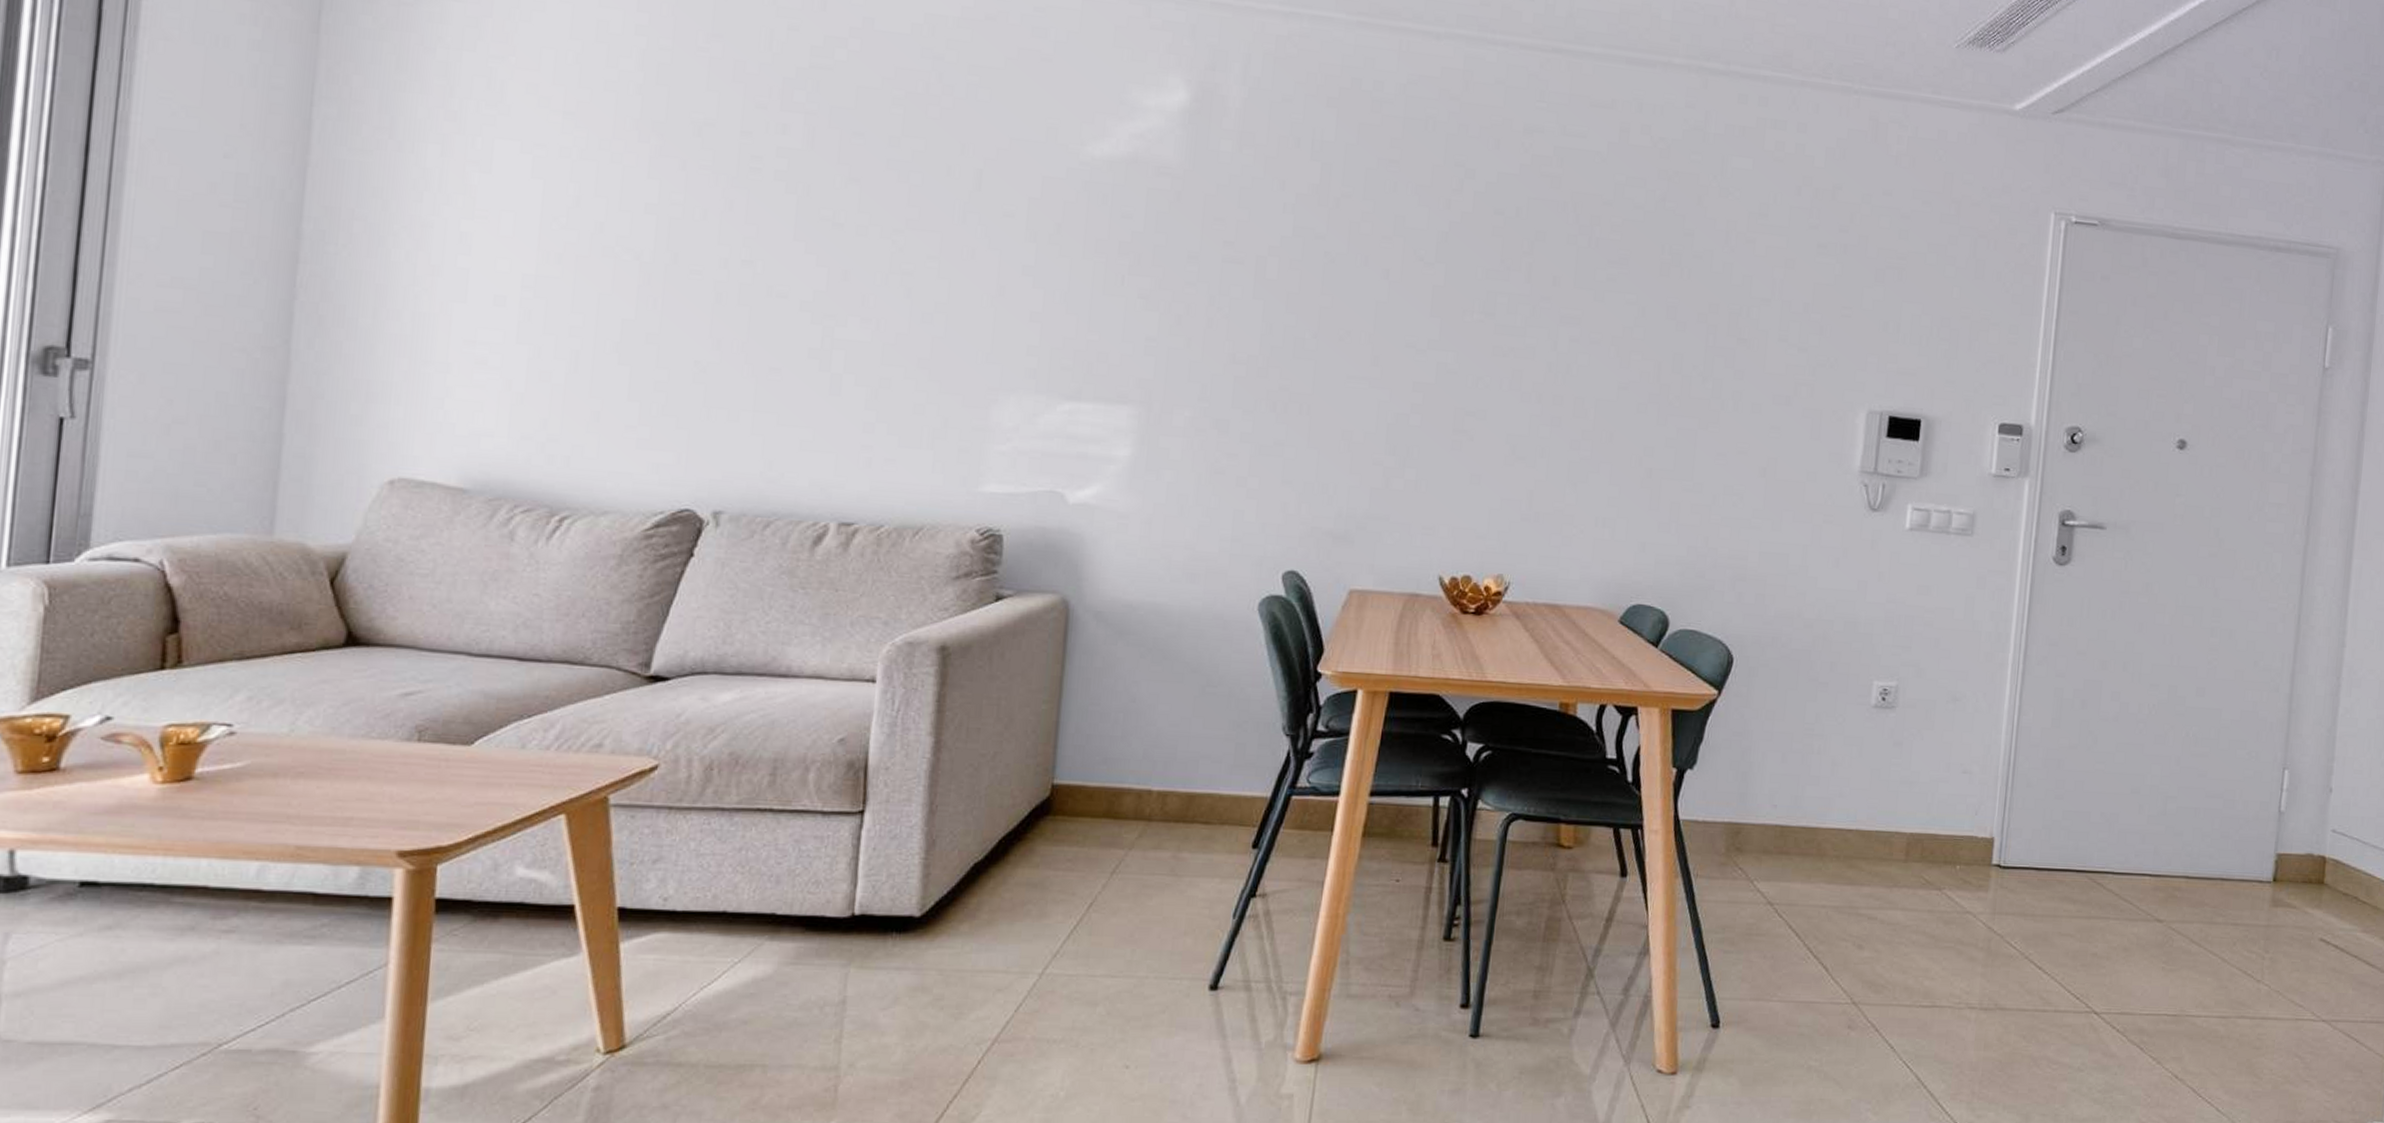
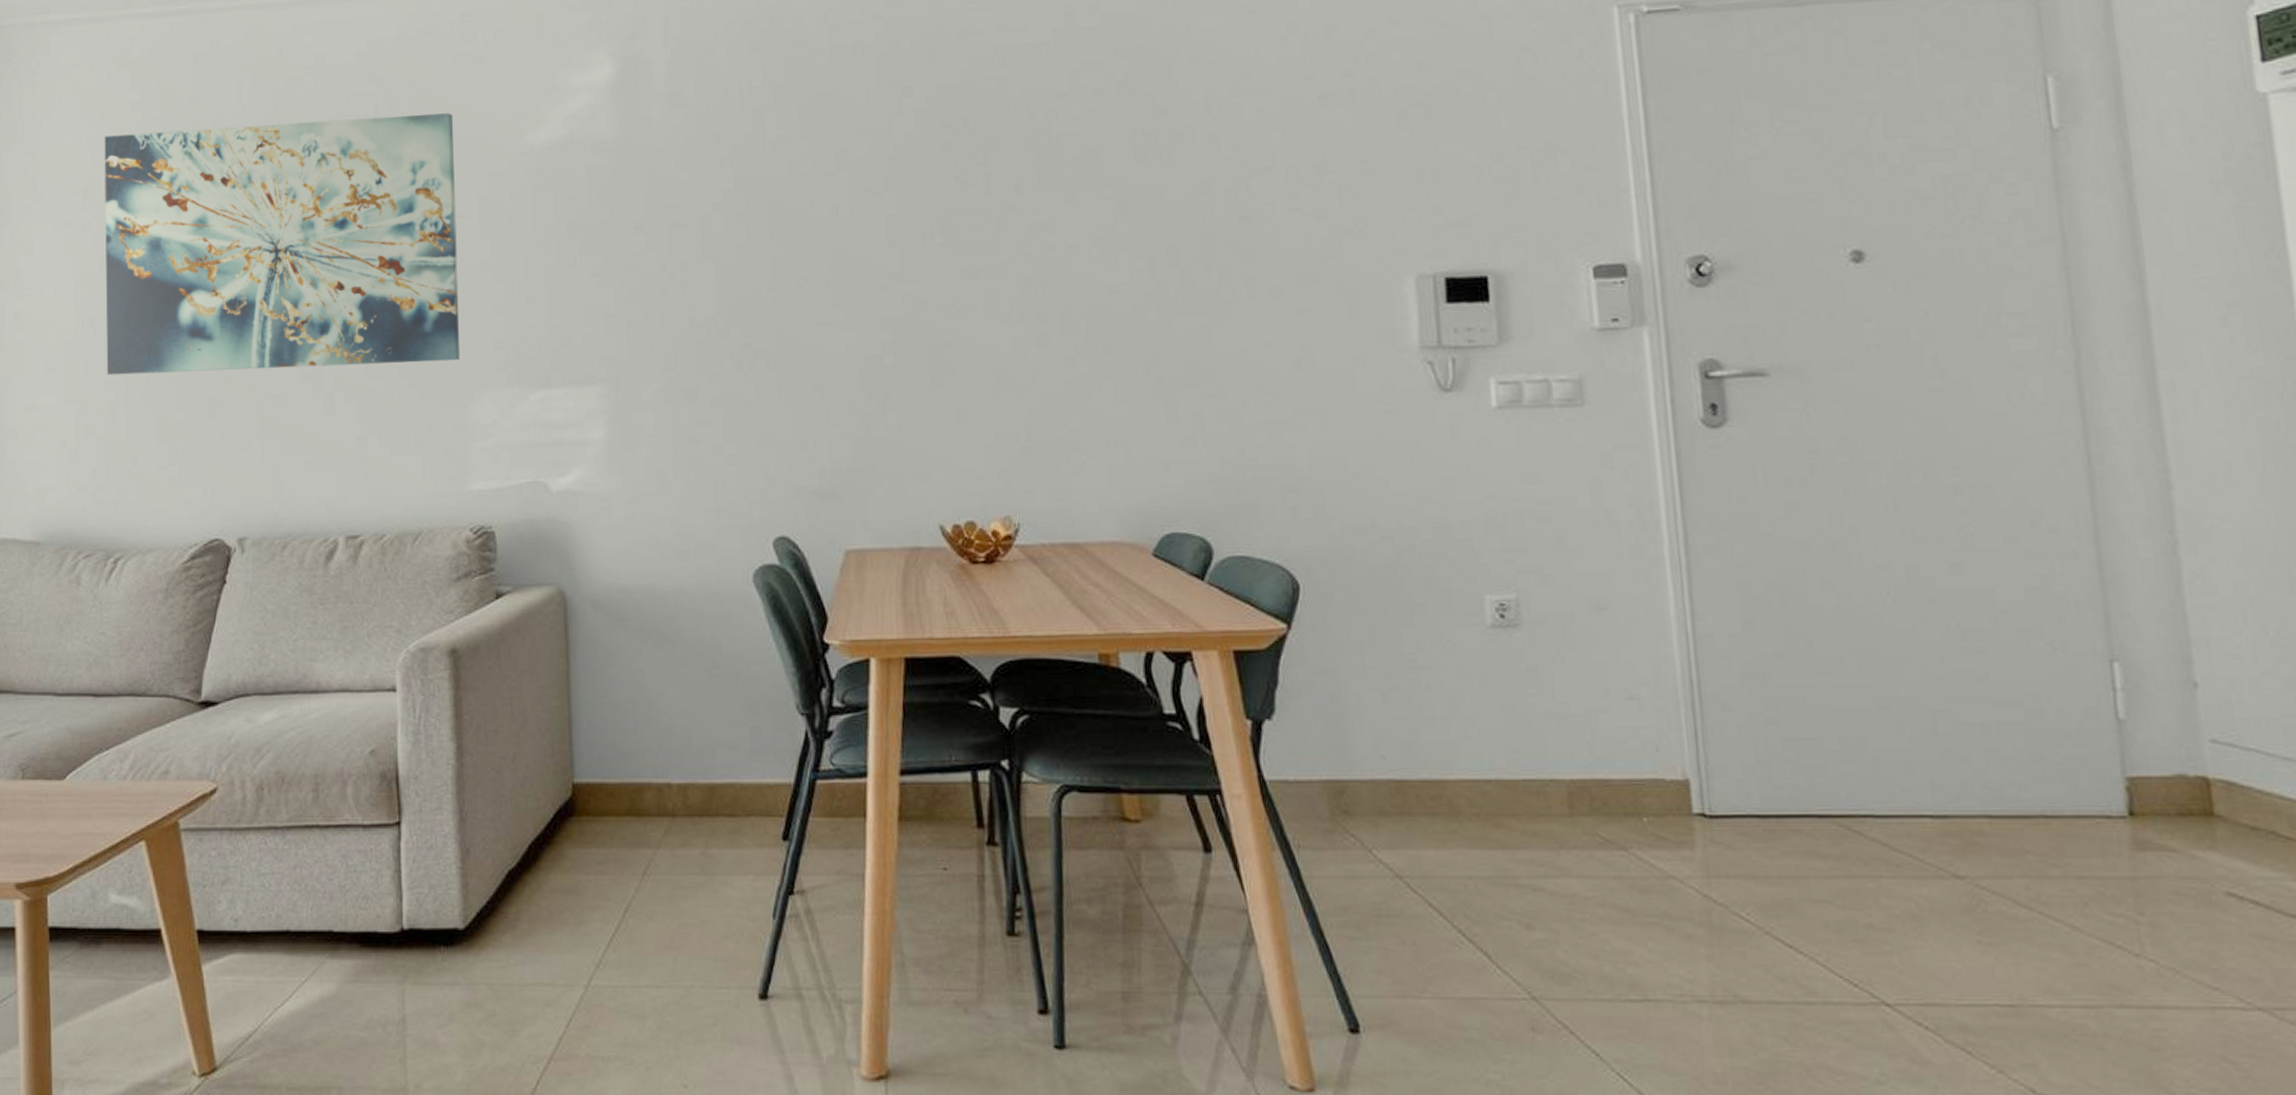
wall art: none [572,56,1012,361] -> present [104,113,461,376]

